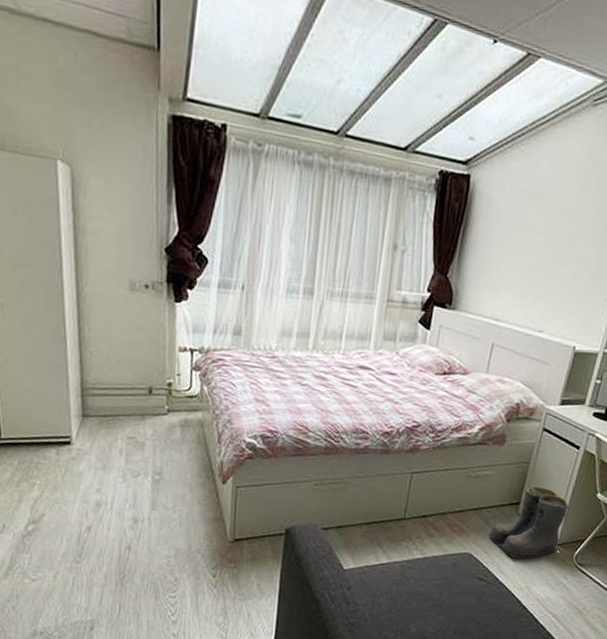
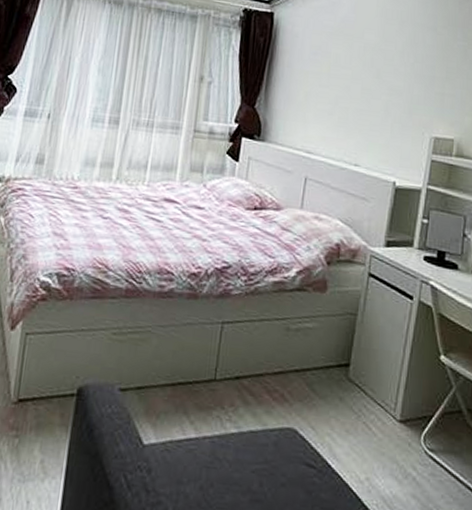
boots: present [488,486,570,559] -> none [314,343,409,440]

